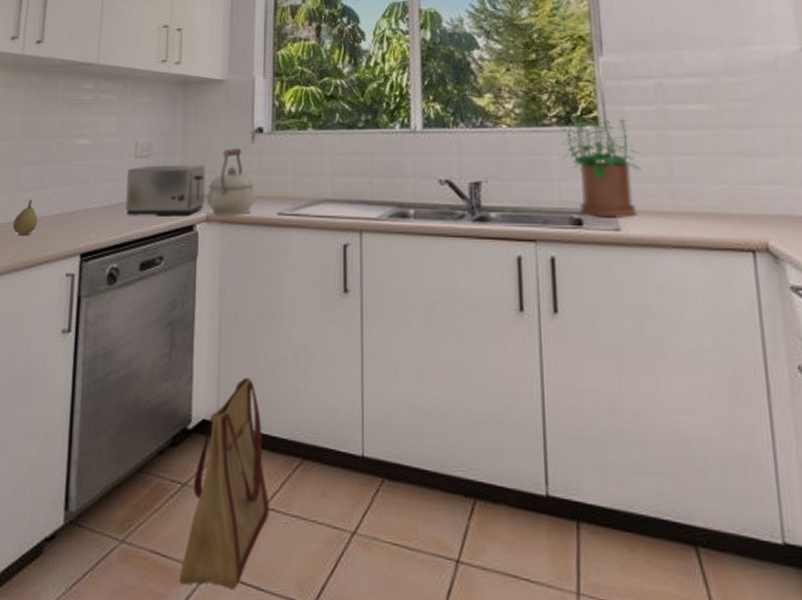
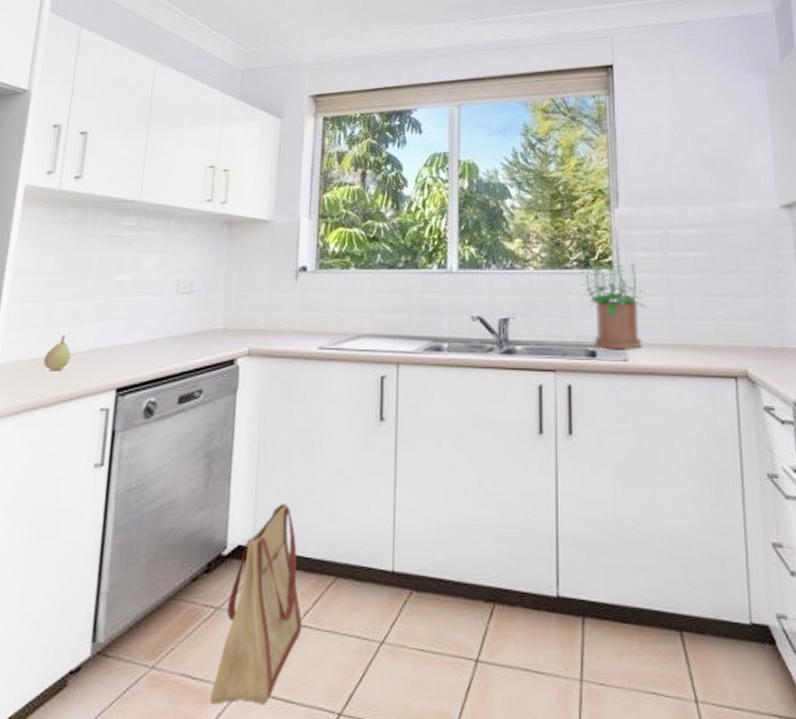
toaster: present [125,165,206,216] -> none [165,301,249,351]
kettle: present [207,148,256,217] -> none [249,286,298,351]

